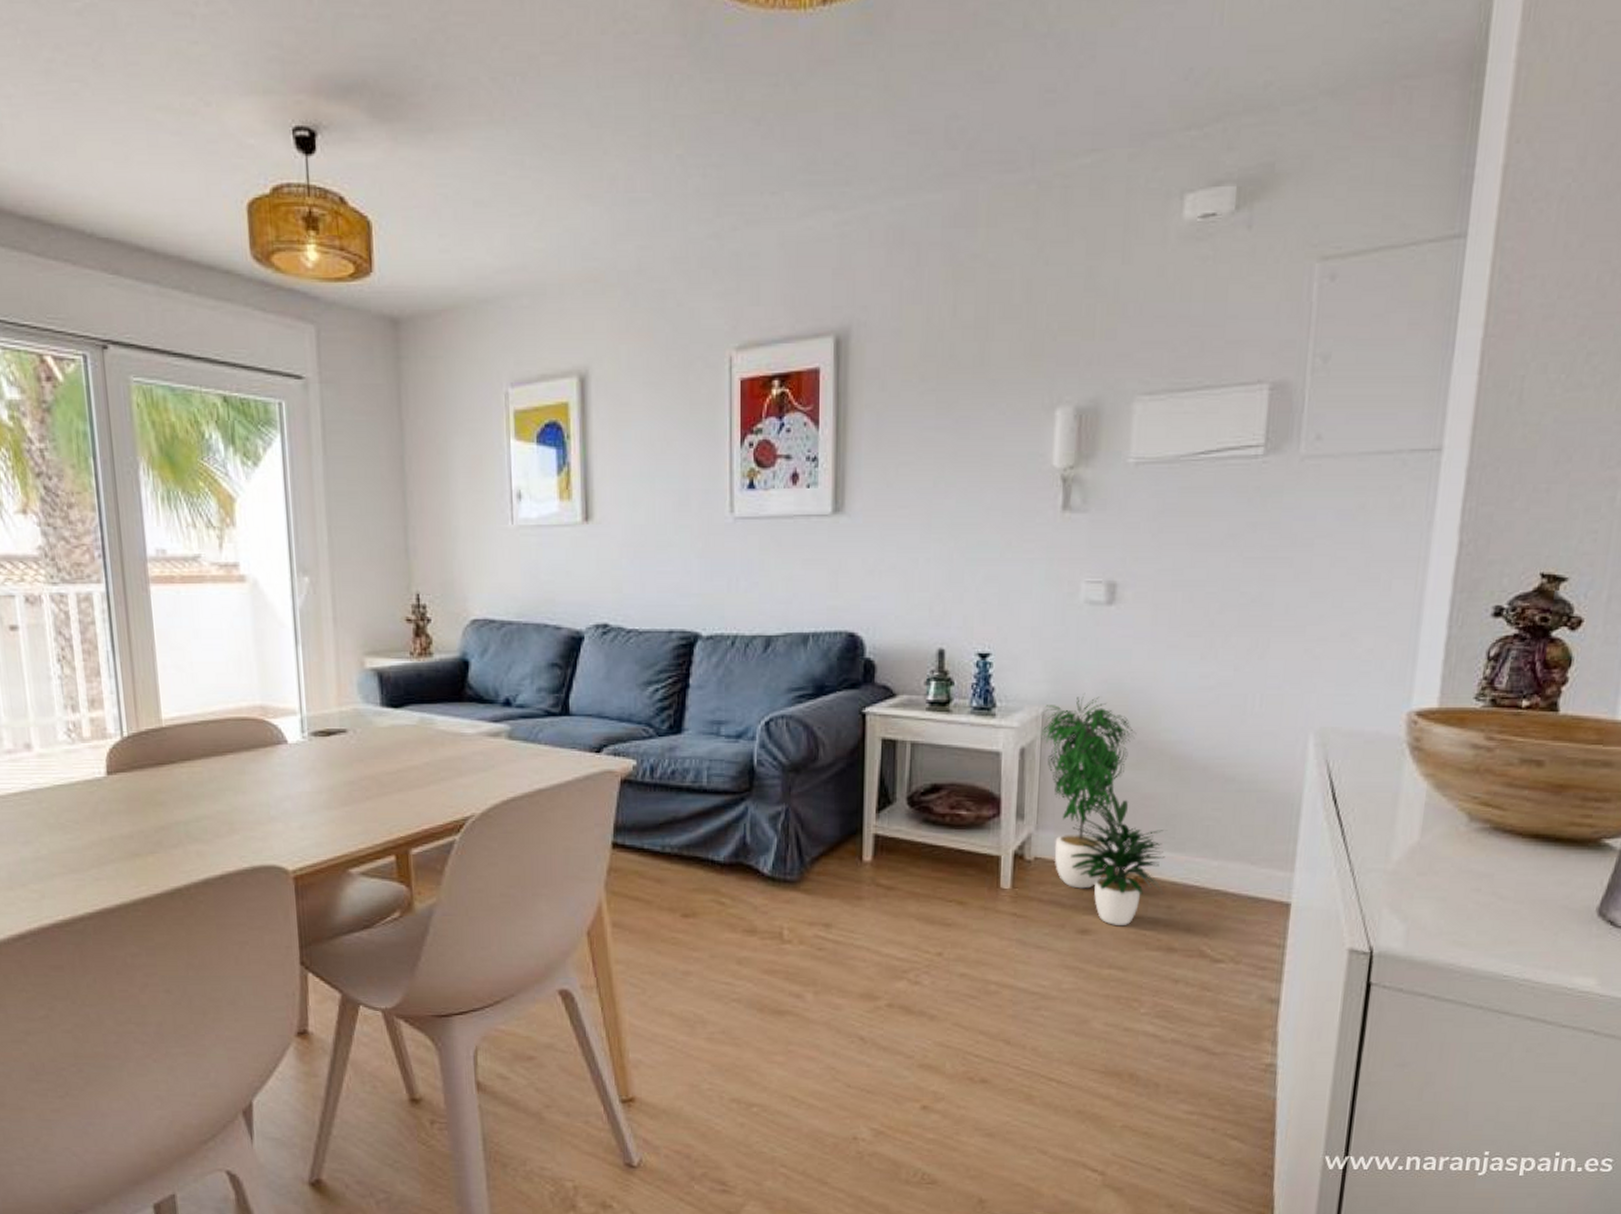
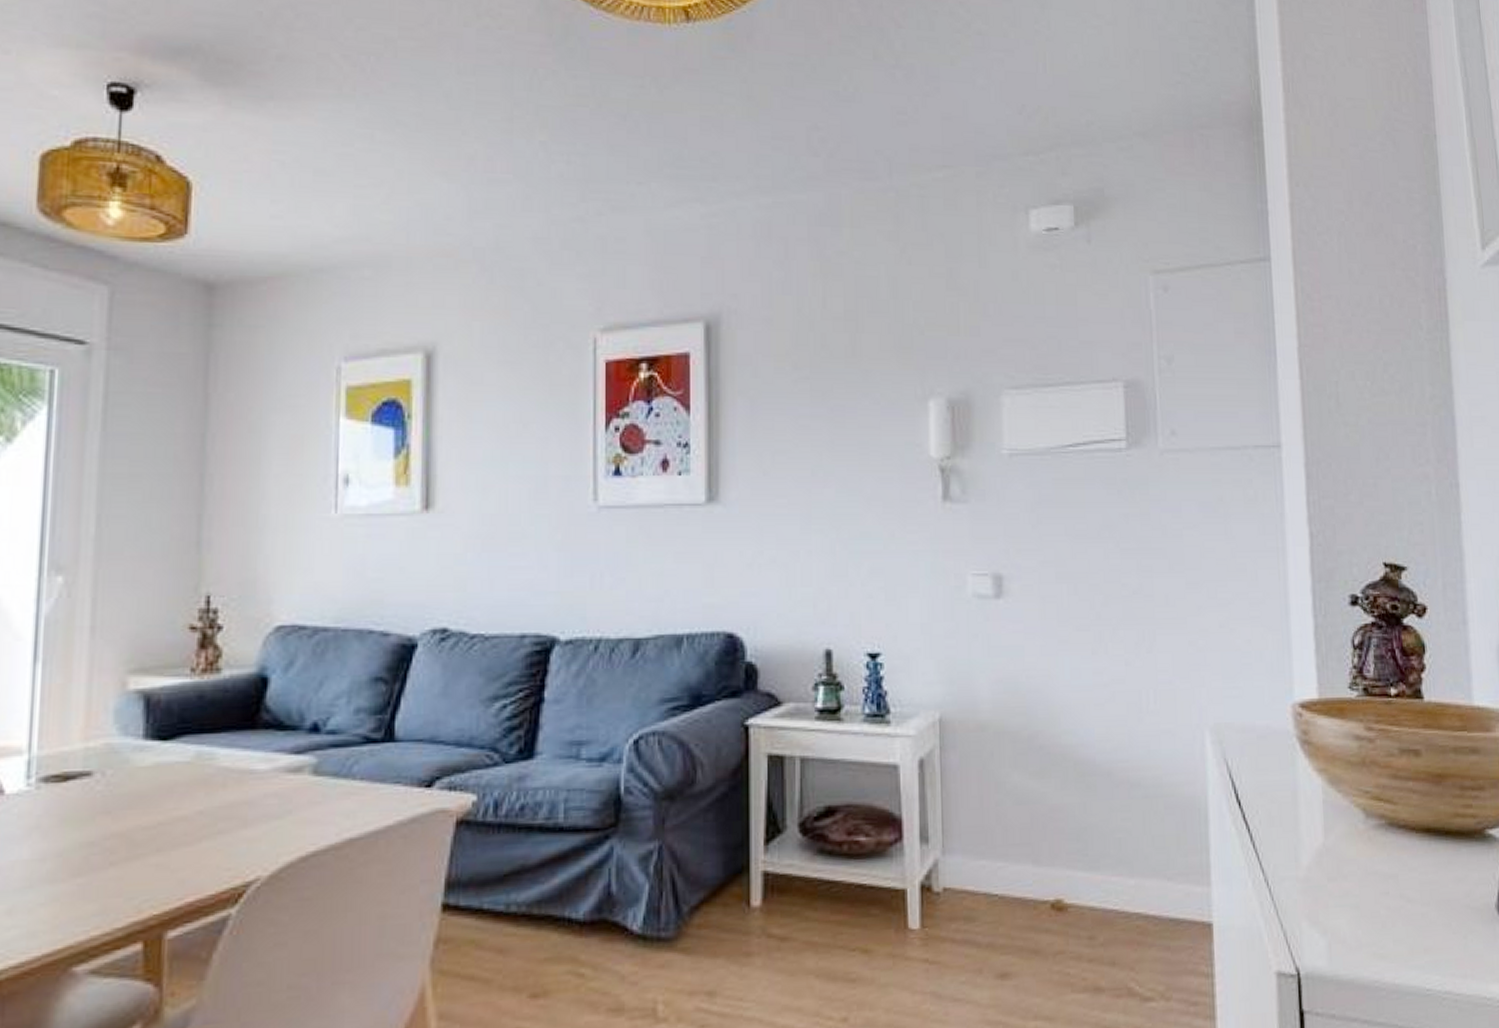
potted plant: present [1041,692,1168,925] -> none [939,694,1082,965]

